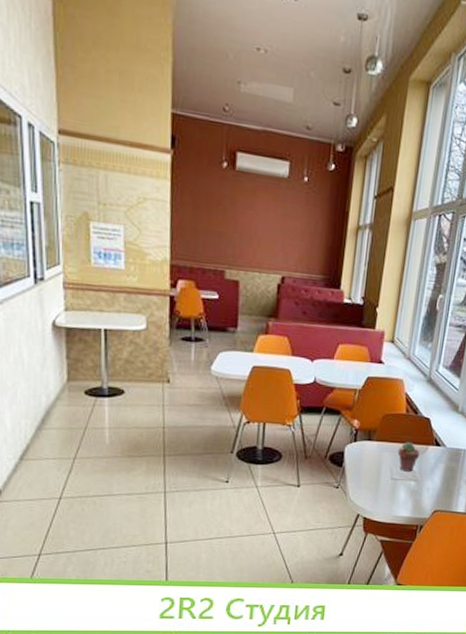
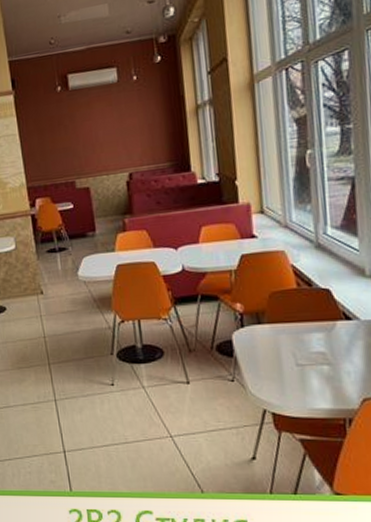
potted succulent: present [397,442,421,472] -> none [297,320,328,355]

